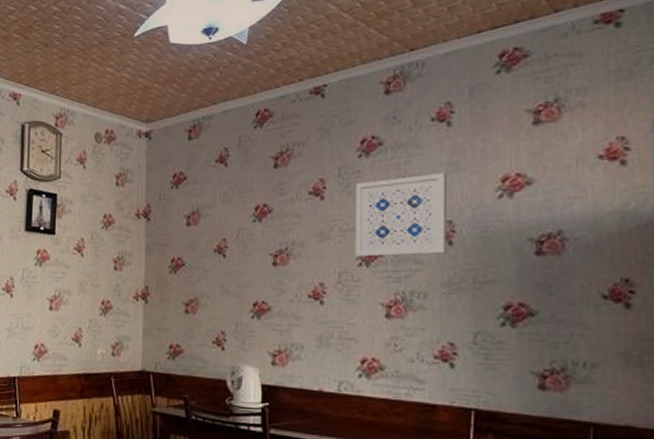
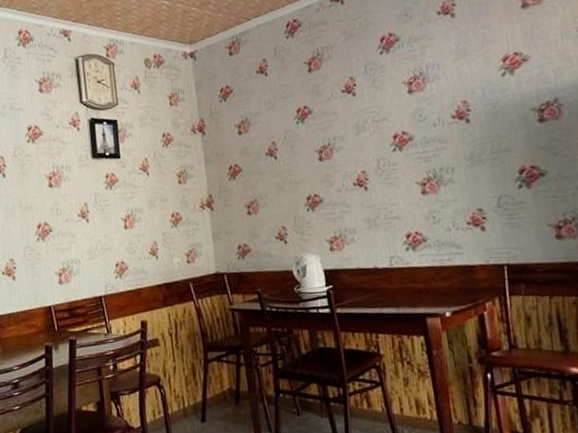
wall art: present [354,172,448,257] -> none [381,59,466,143]

